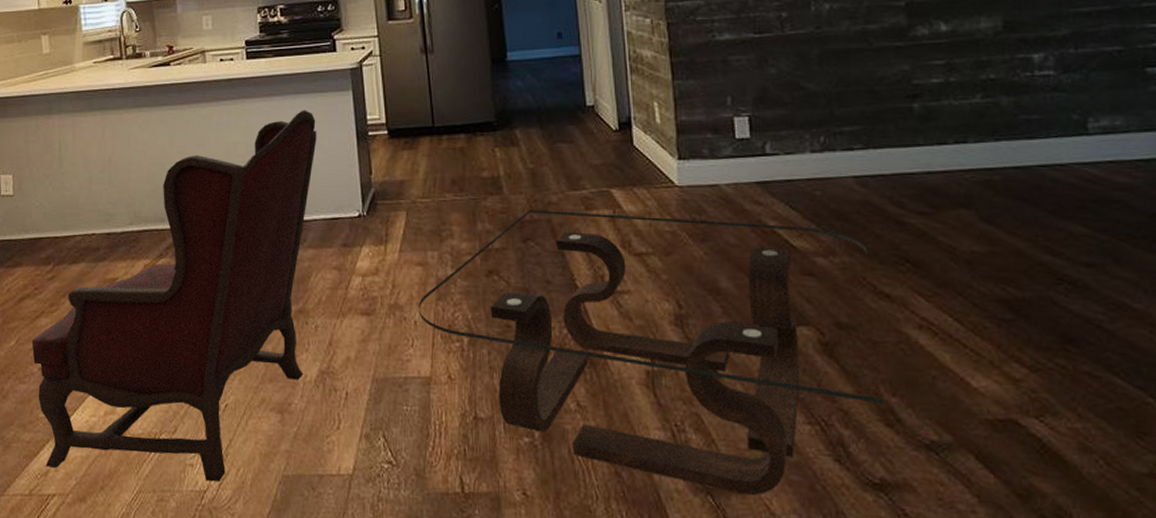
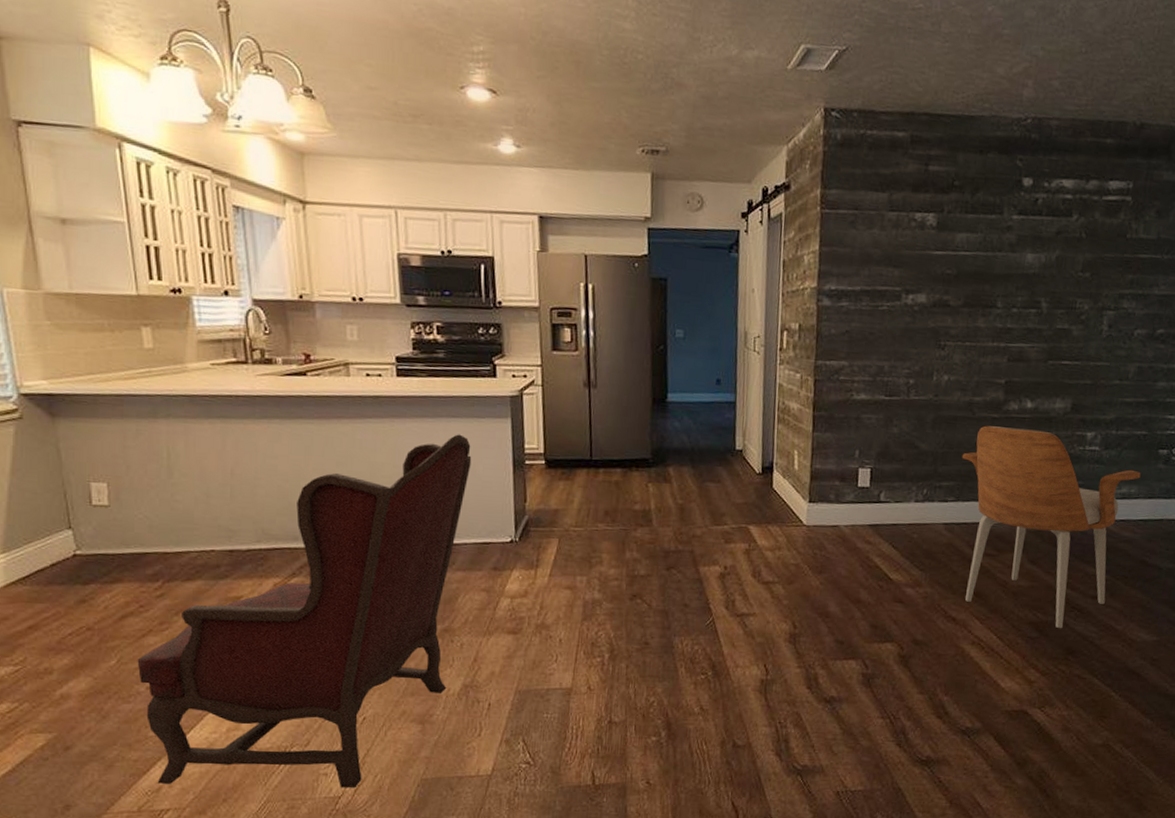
coffee table: present [419,210,884,496] -> none [564,541,945,774]
armchair: none [863,57,1126,307] -> present [961,425,1141,628]

